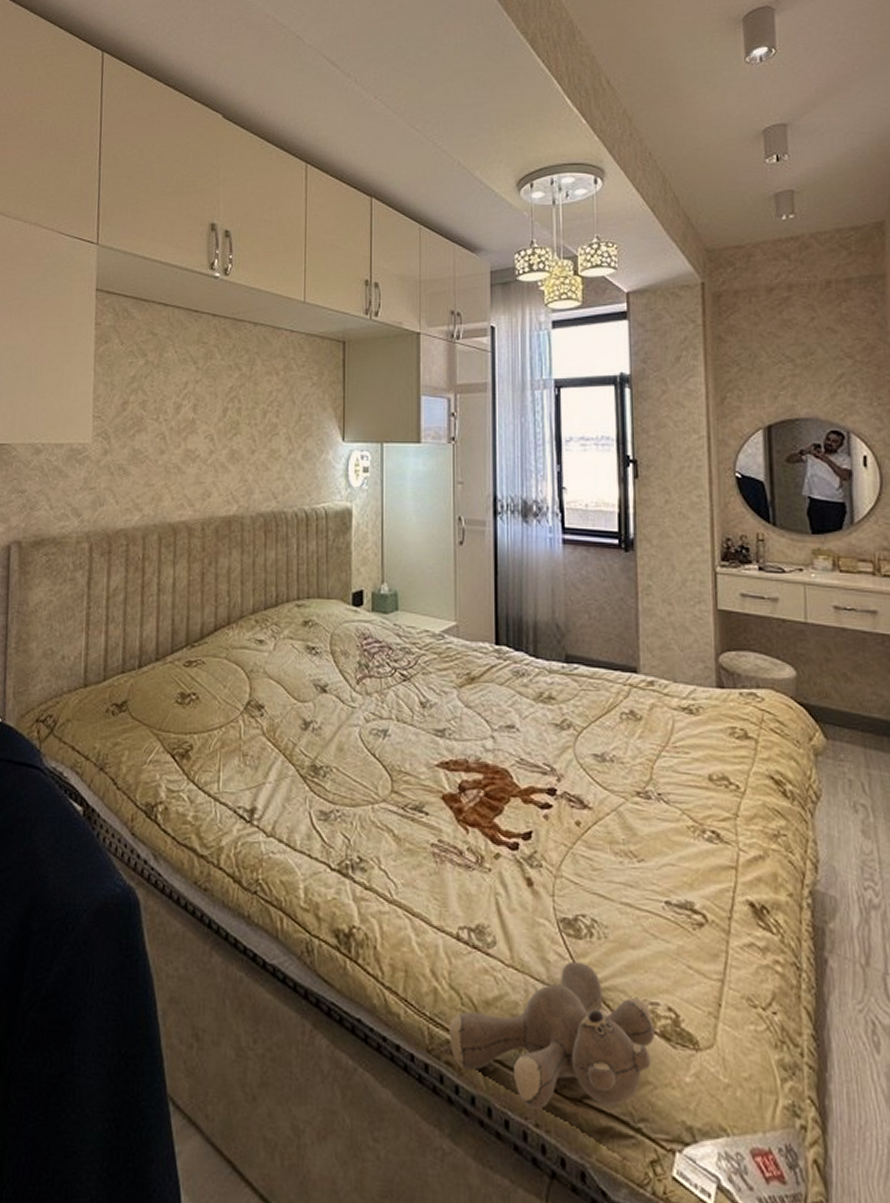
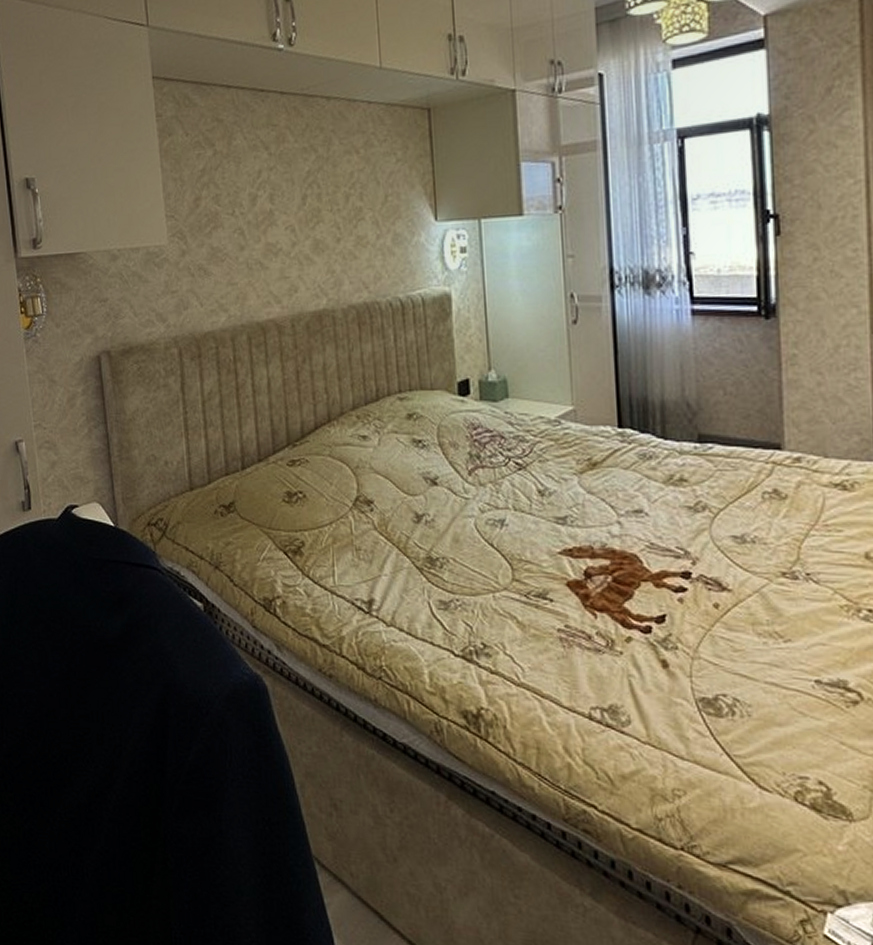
stuffed bear: present [449,961,655,1110] -> none [585,738,804,873]

